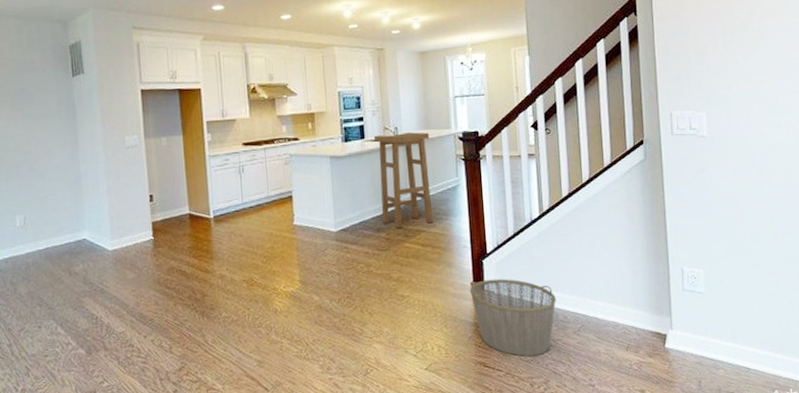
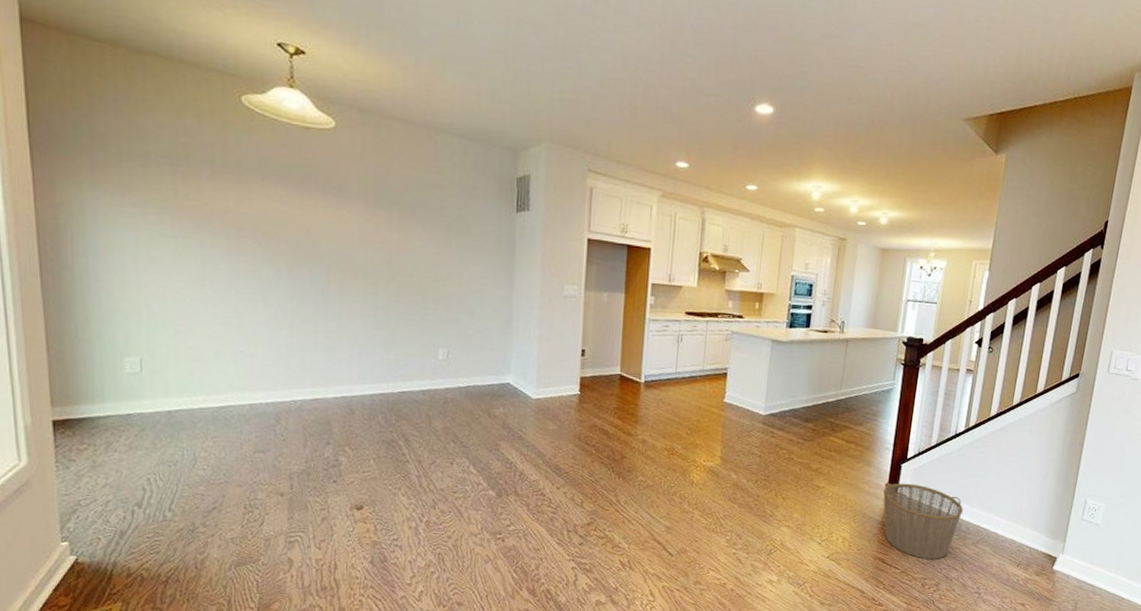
bar stool: present [373,132,434,229] -> none [811,326,875,422]

